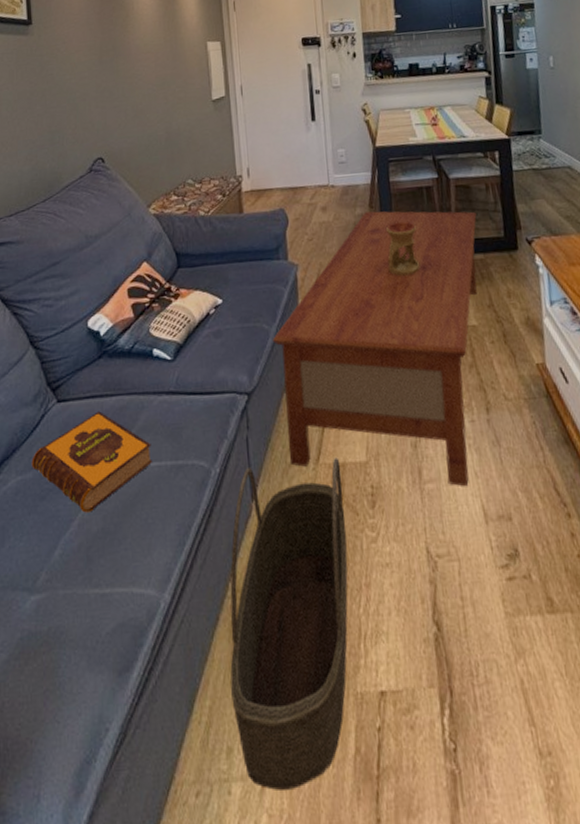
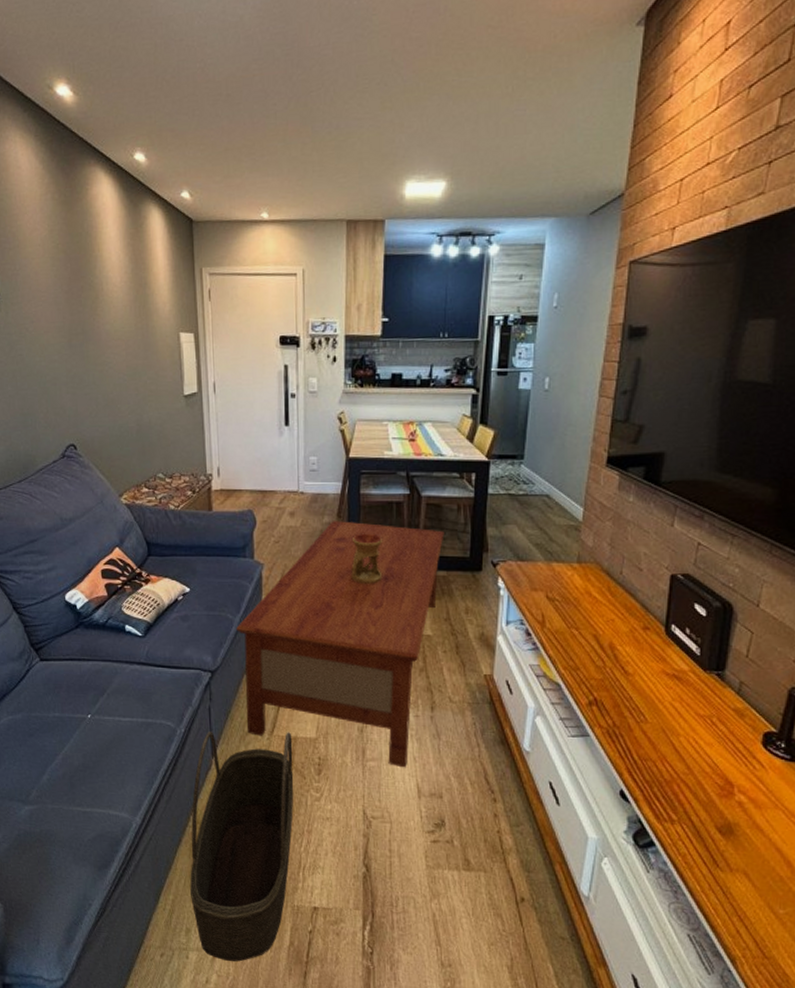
hardback book: present [31,411,152,513] -> none [20,672,125,751]

